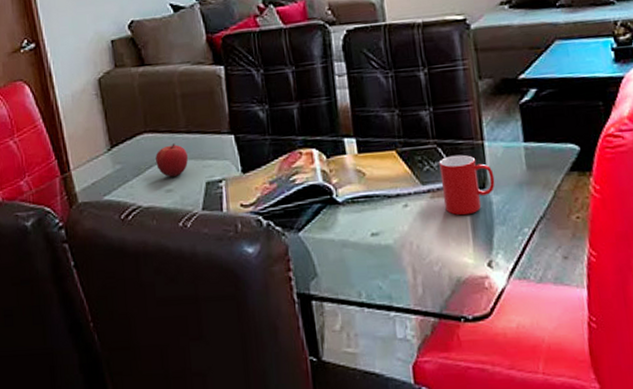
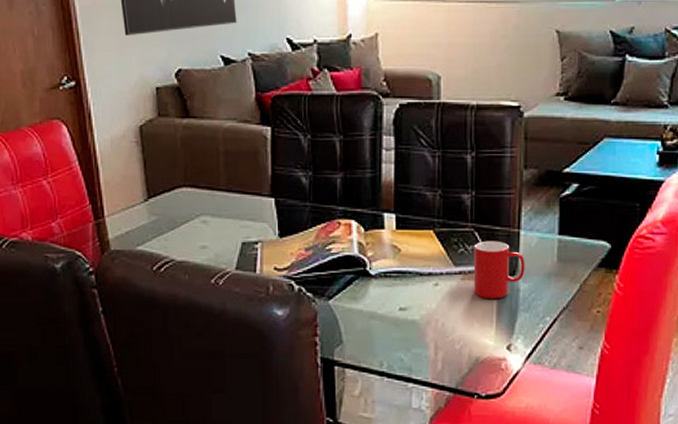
fruit: present [156,143,189,178] -> none [193,201,226,235]

